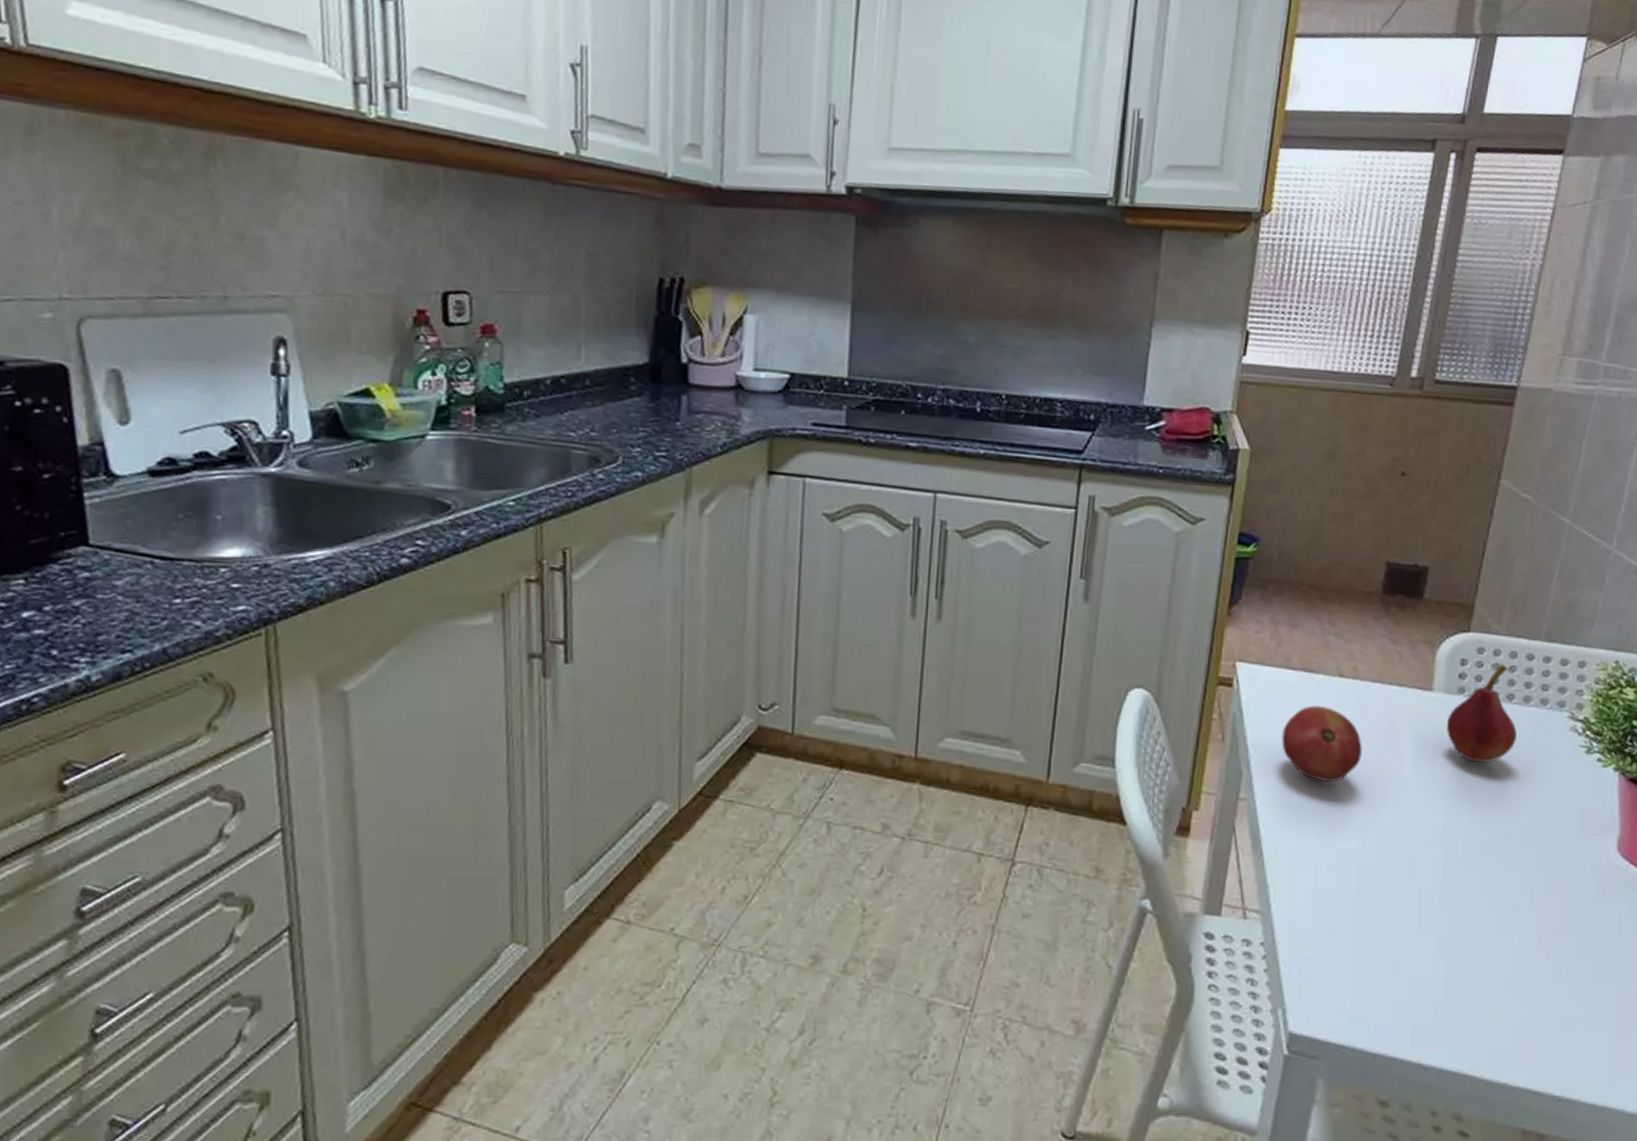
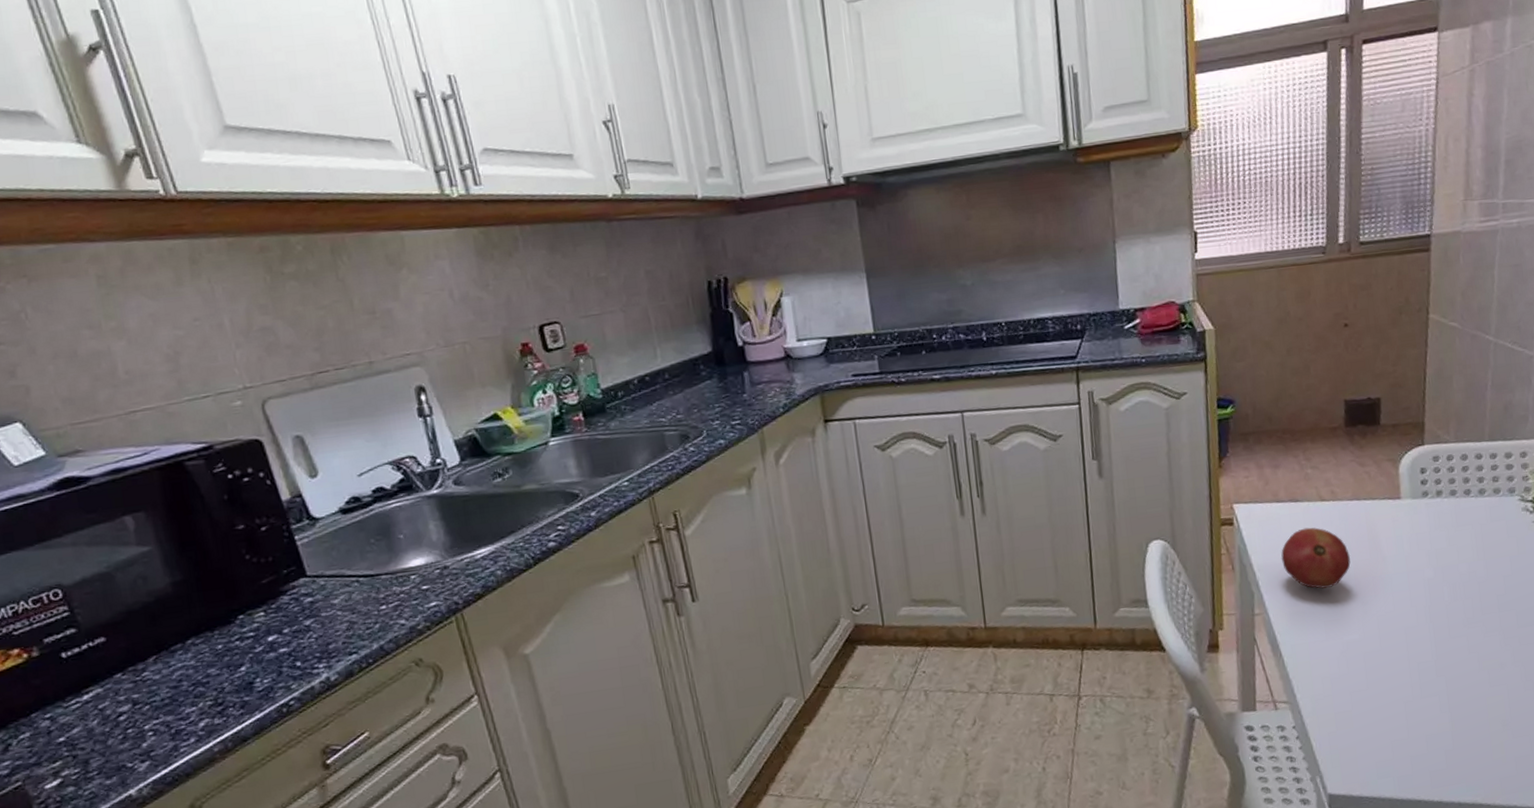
fruit: present [1446,664,1517,763] -> none [1417,466,1478,551]

